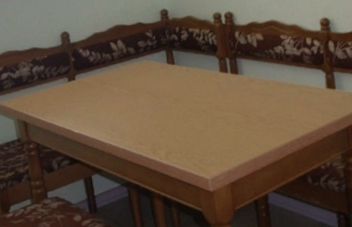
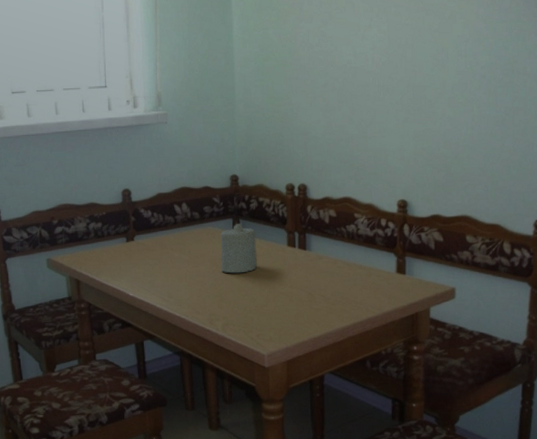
candle: none [155,54,193,103] -> present [220,223,257,274]

